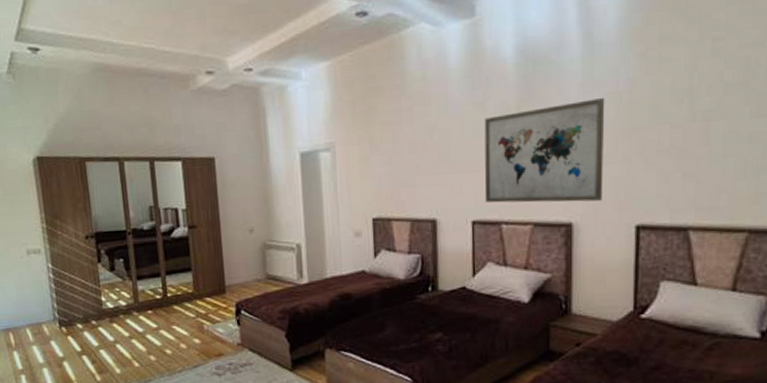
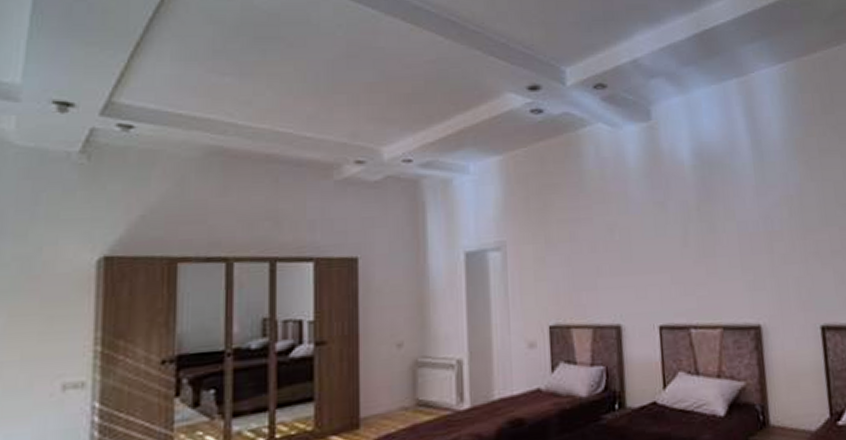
wall art: present [484,98,605,203] -> none [666,201,786,306]

